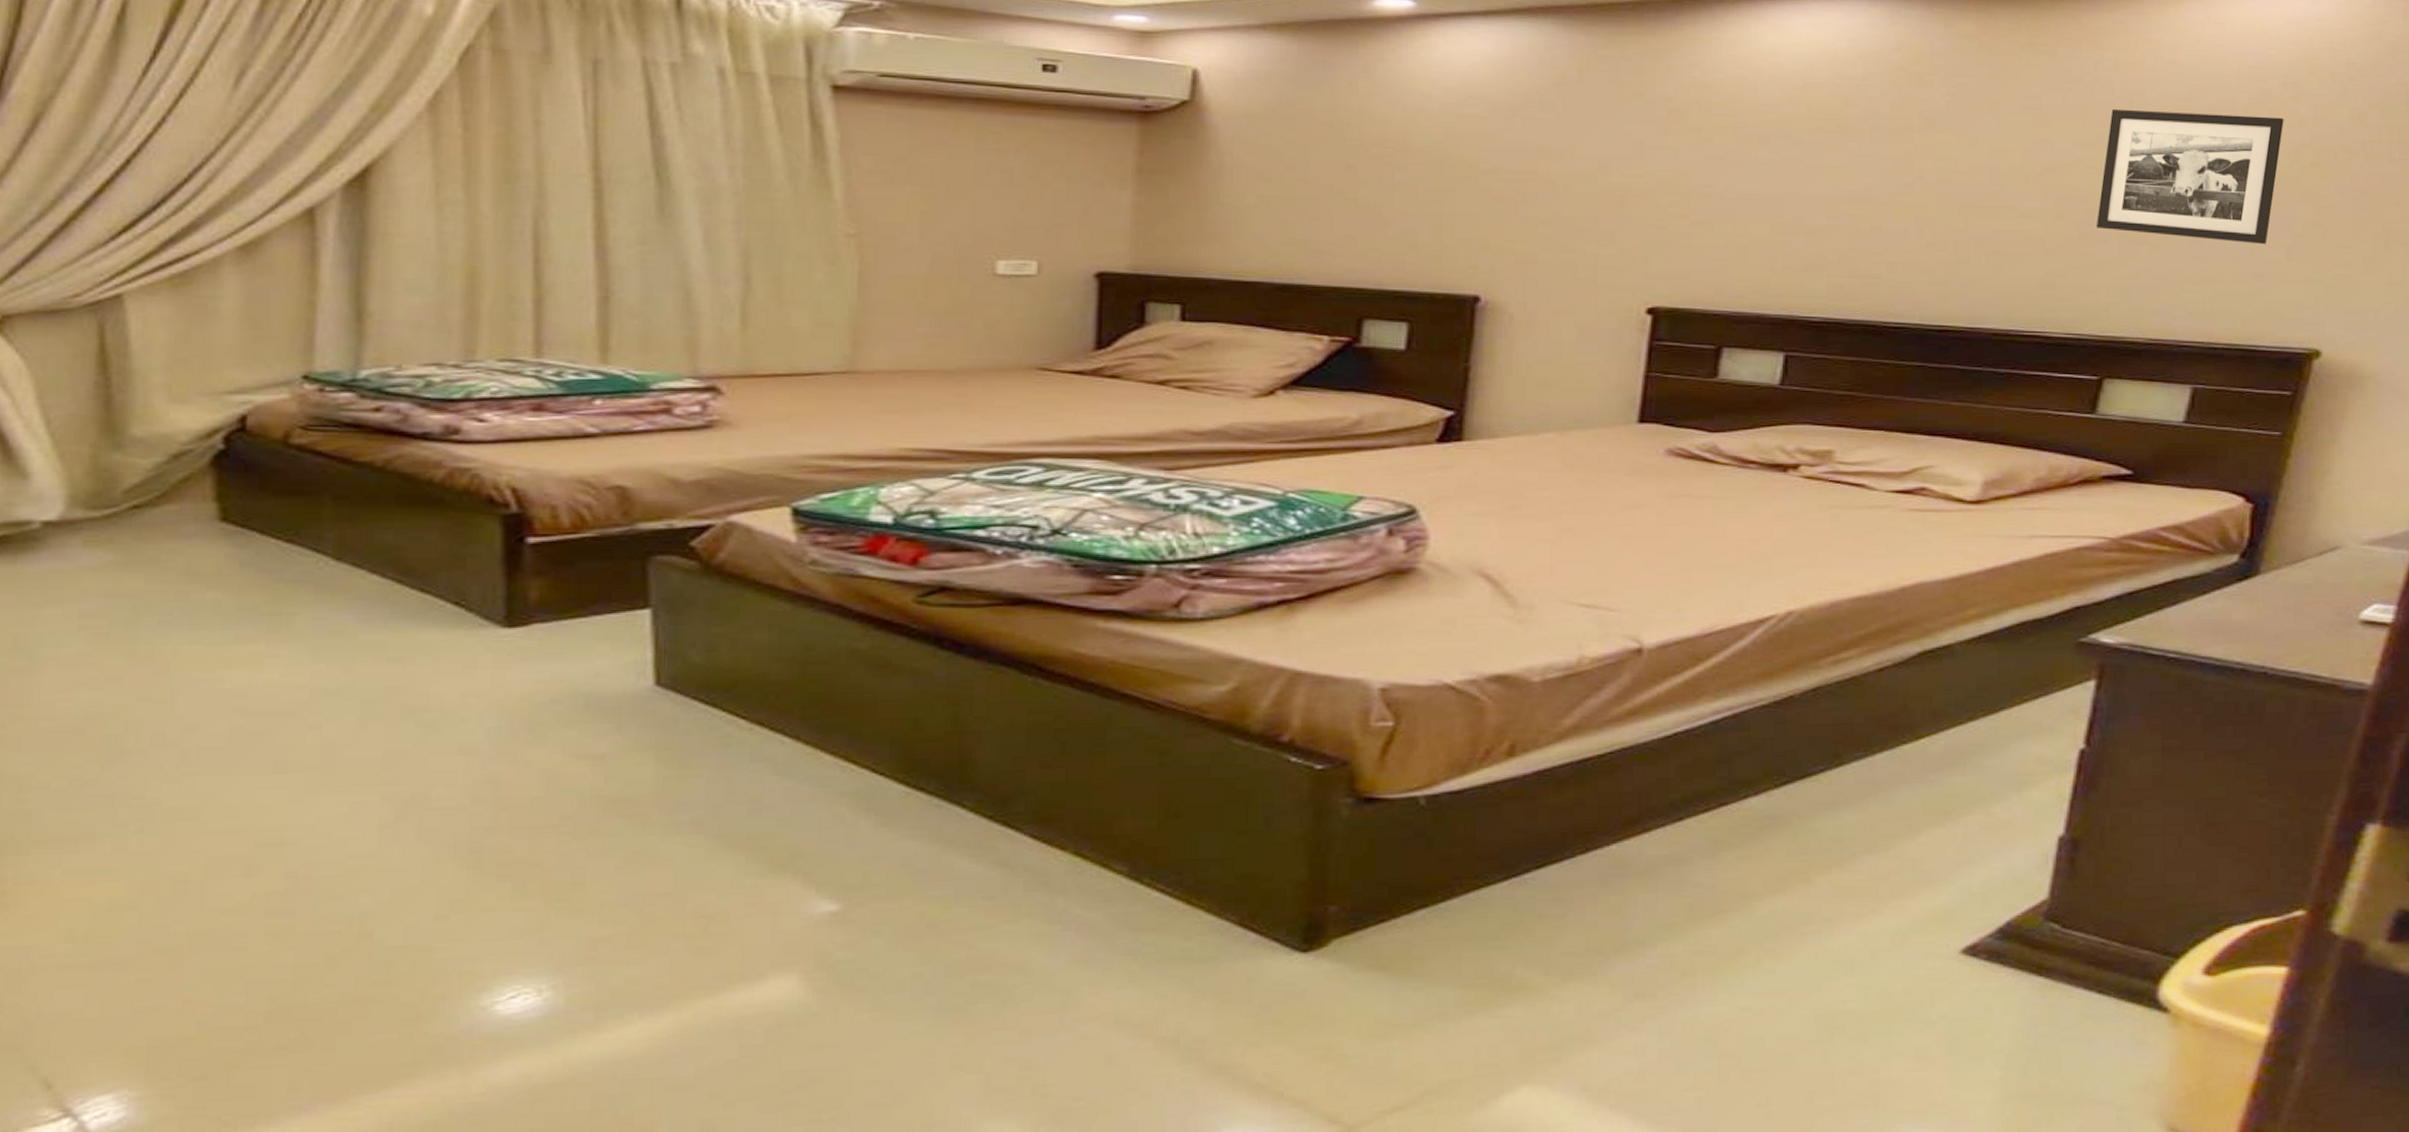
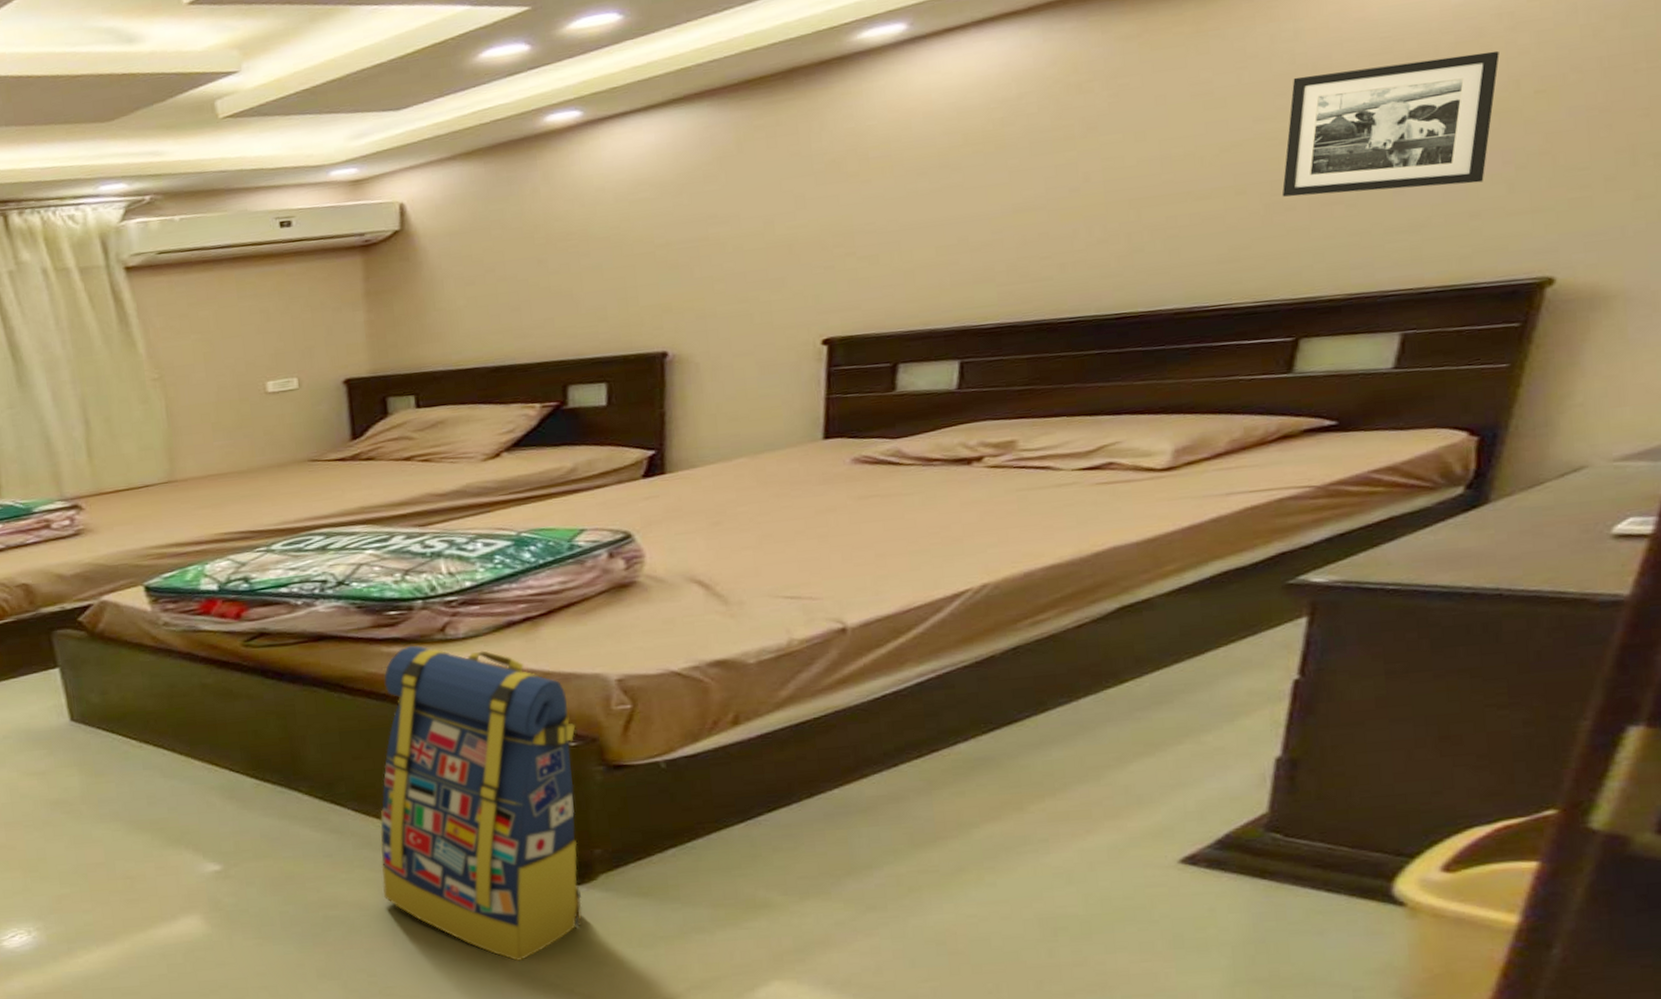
backpack: none [1056,622,1325,1052] -> present [380,645,582,961]

